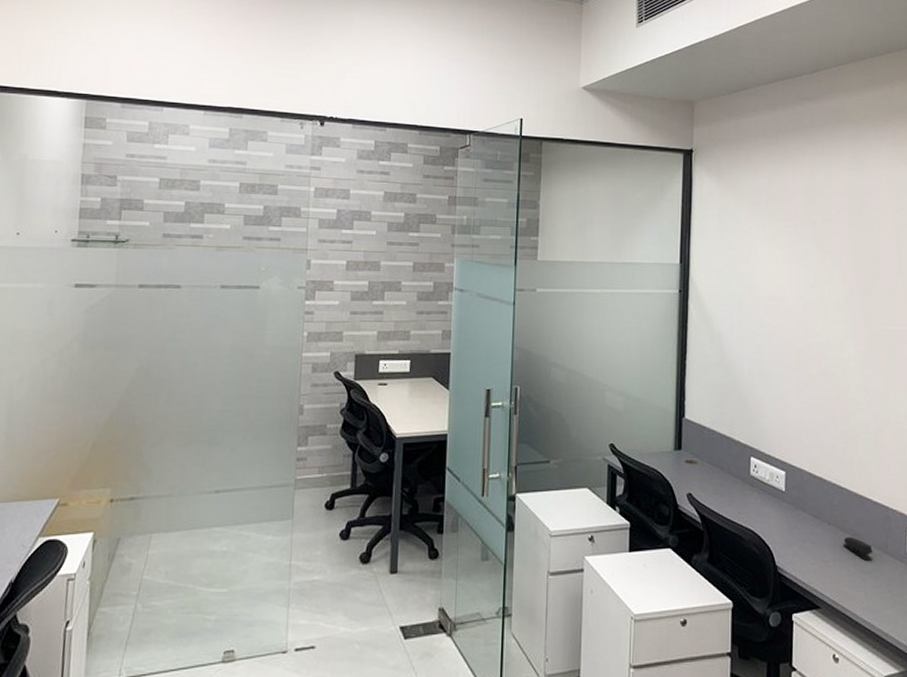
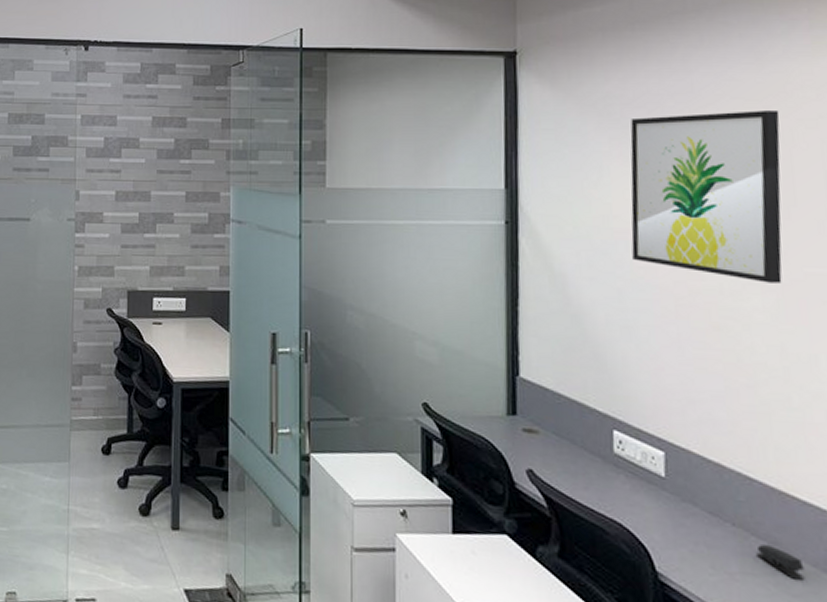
wall art: none [769,205,872,338] -> present [630,111,782,283]

